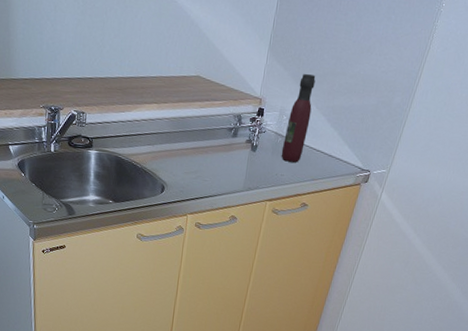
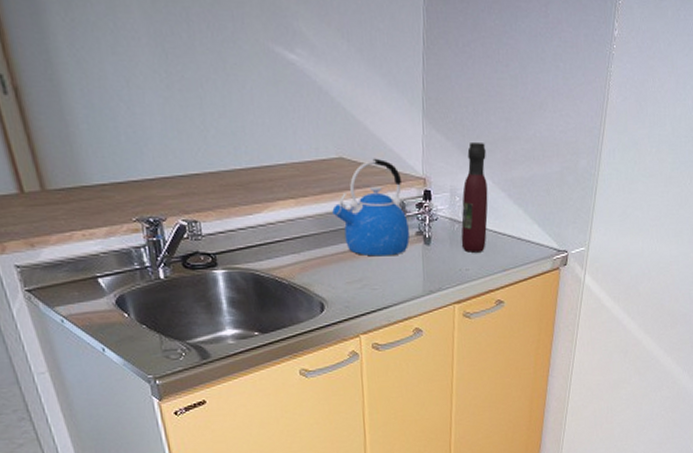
kettle: none [184,78,243,156] -> present [332,158,409,257]

